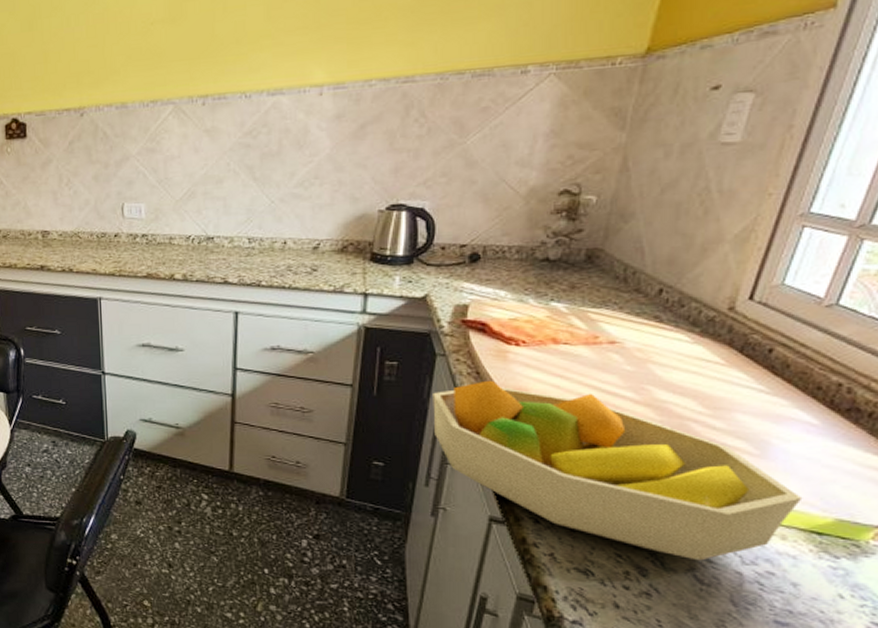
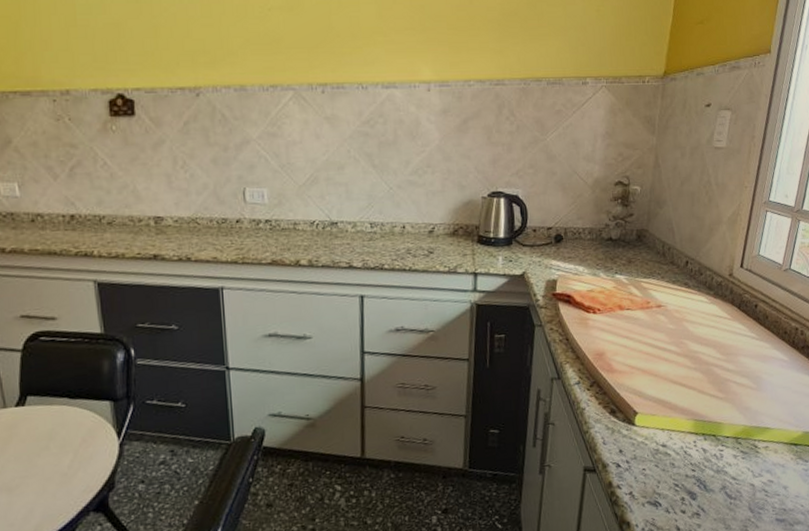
fruit bowl: present [433,380,803,561] -> none [534,345,784,480]

